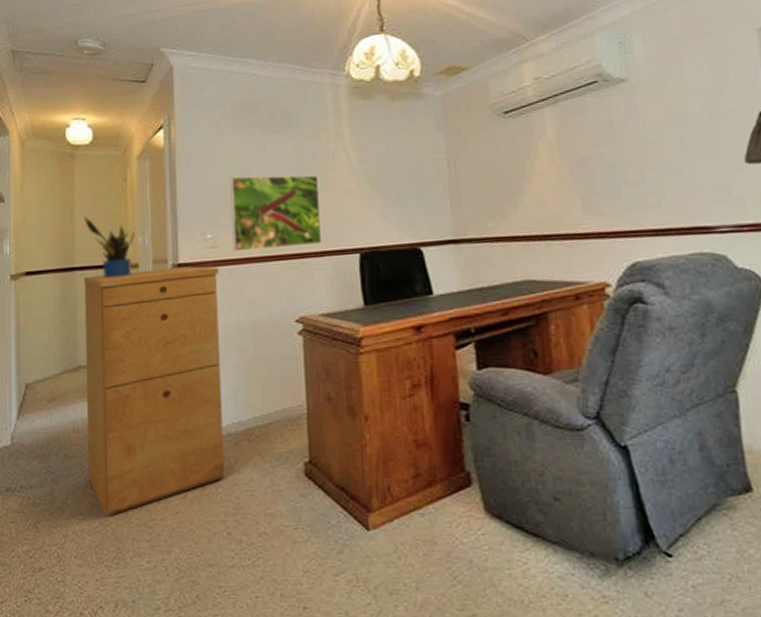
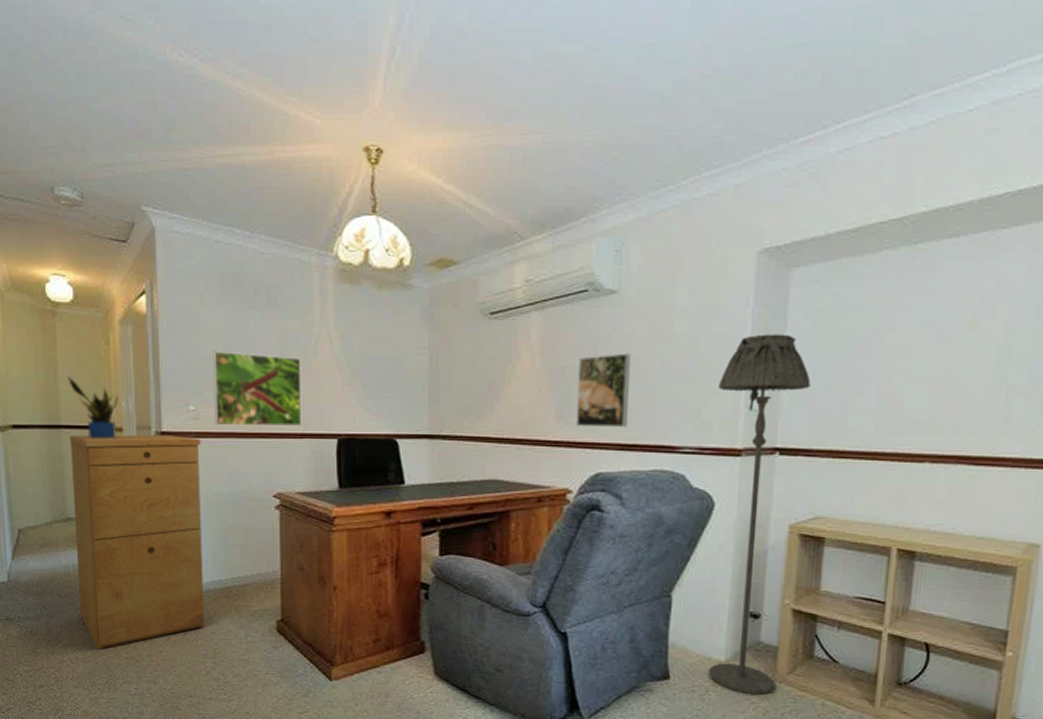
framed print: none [598,137,658,216] -> present [577,353,632,428]

